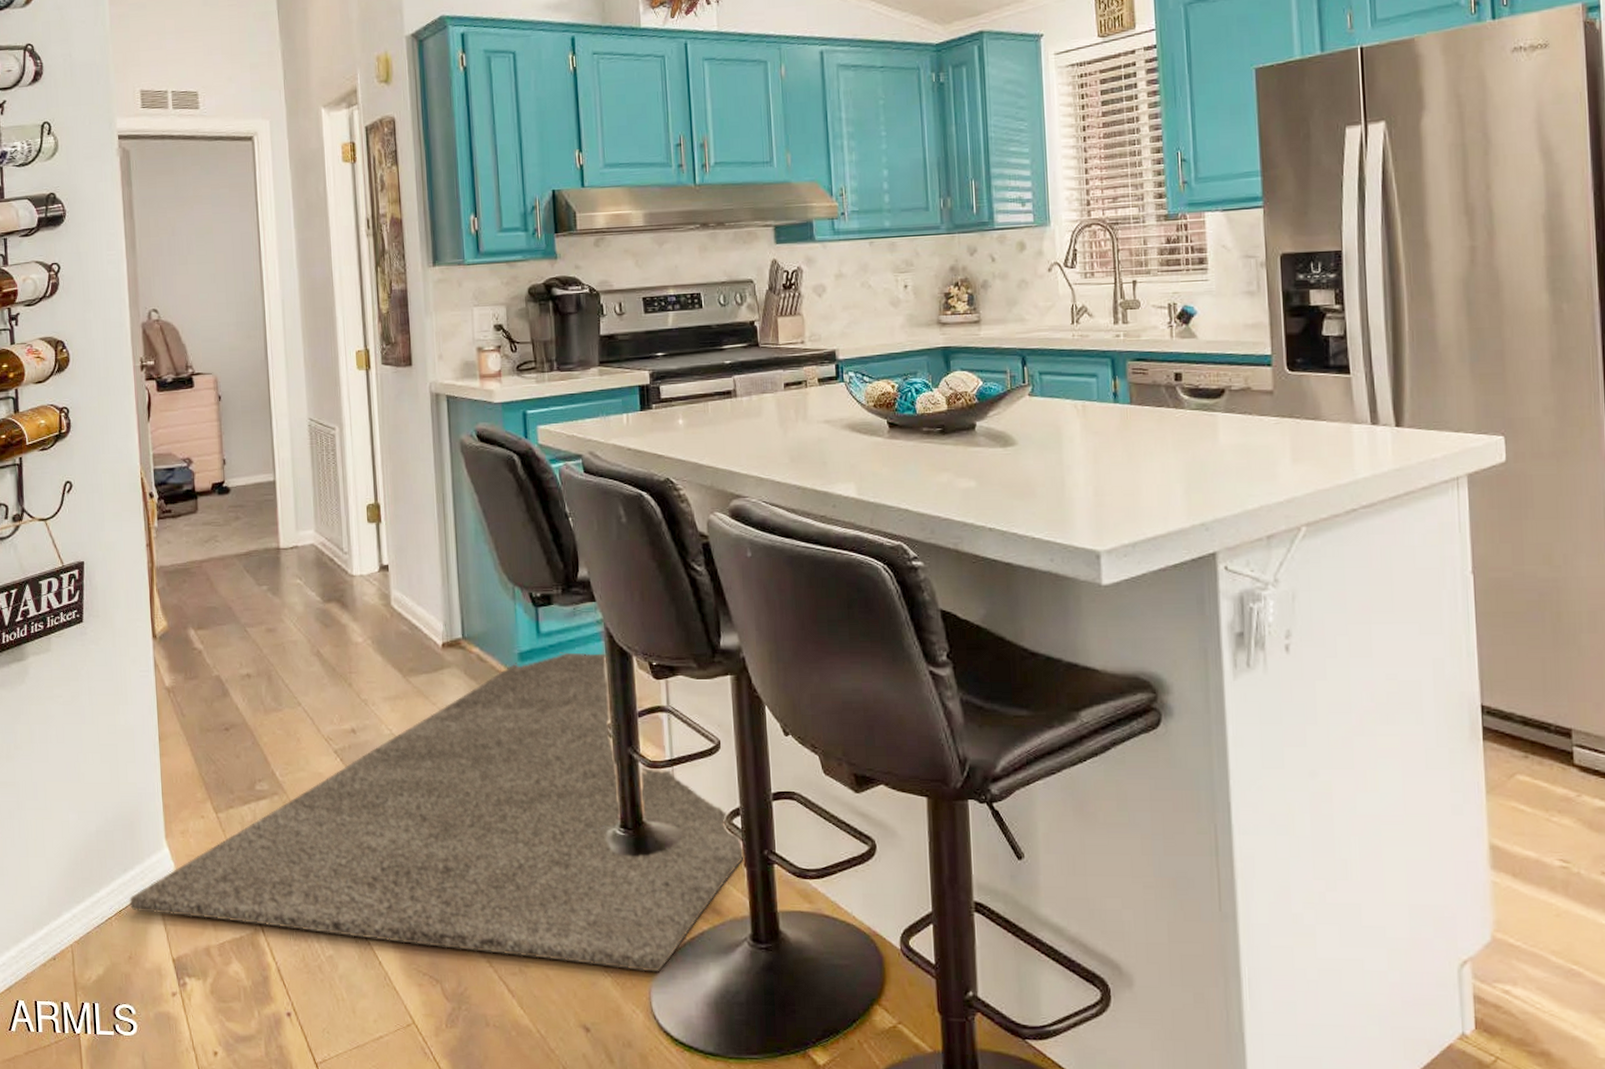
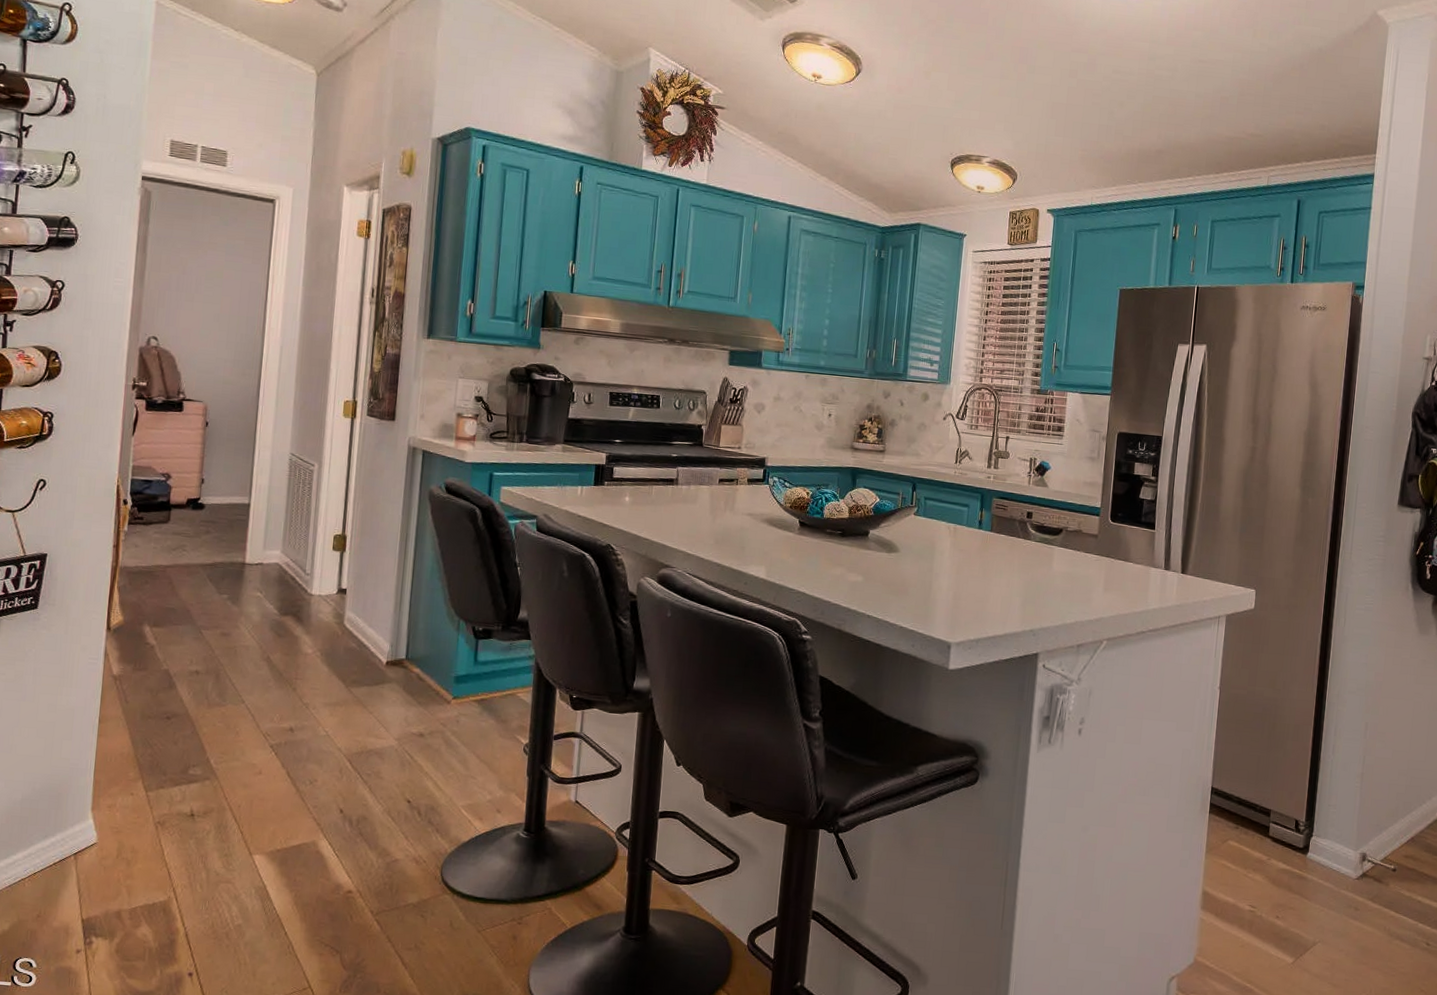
rug: present [129,652,745,972] -> none [45,679,629,954]

